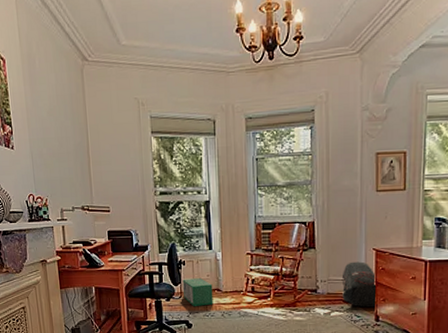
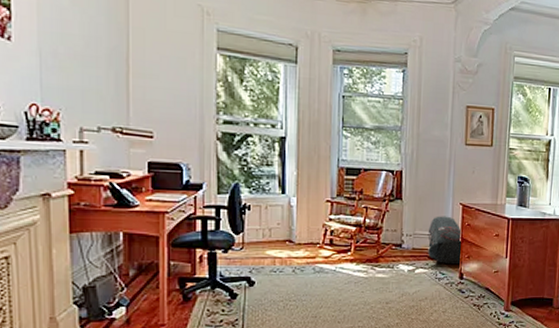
storage bin: present [182,277,213,306] -> none [245,225,284,260]

